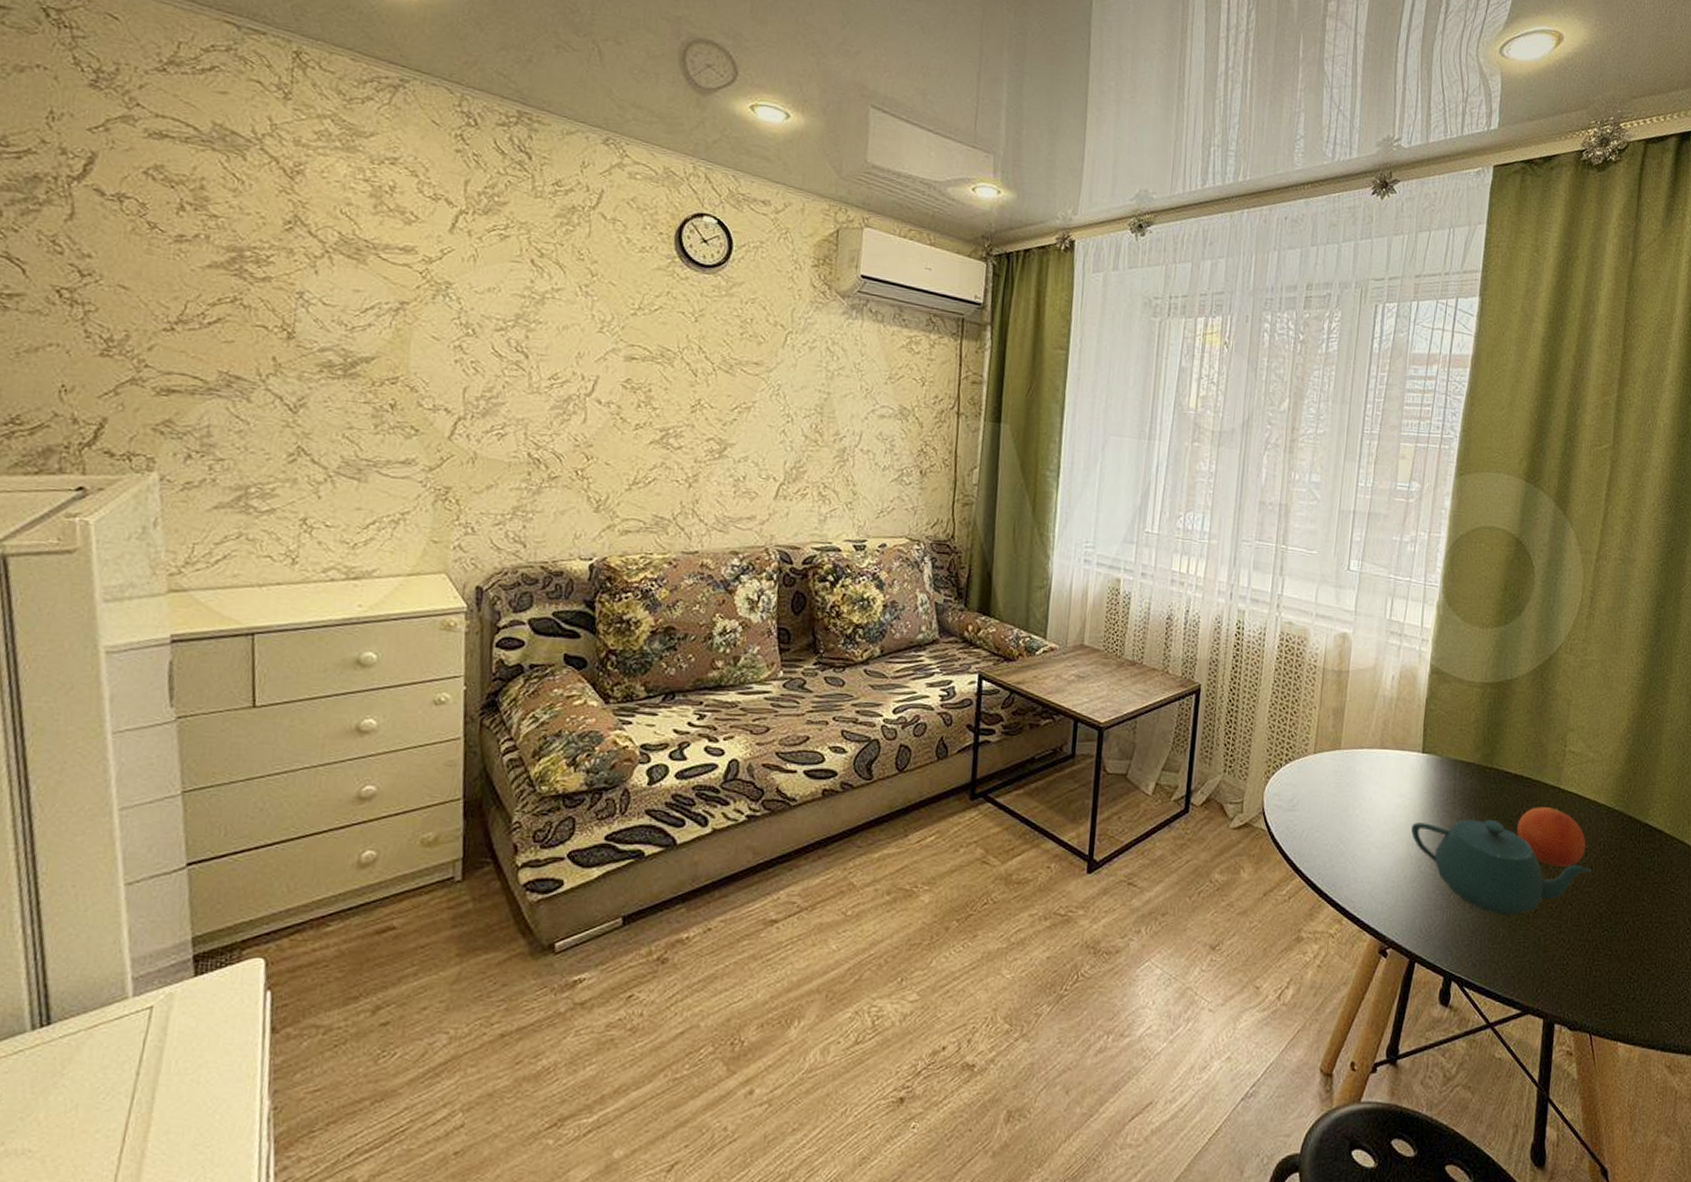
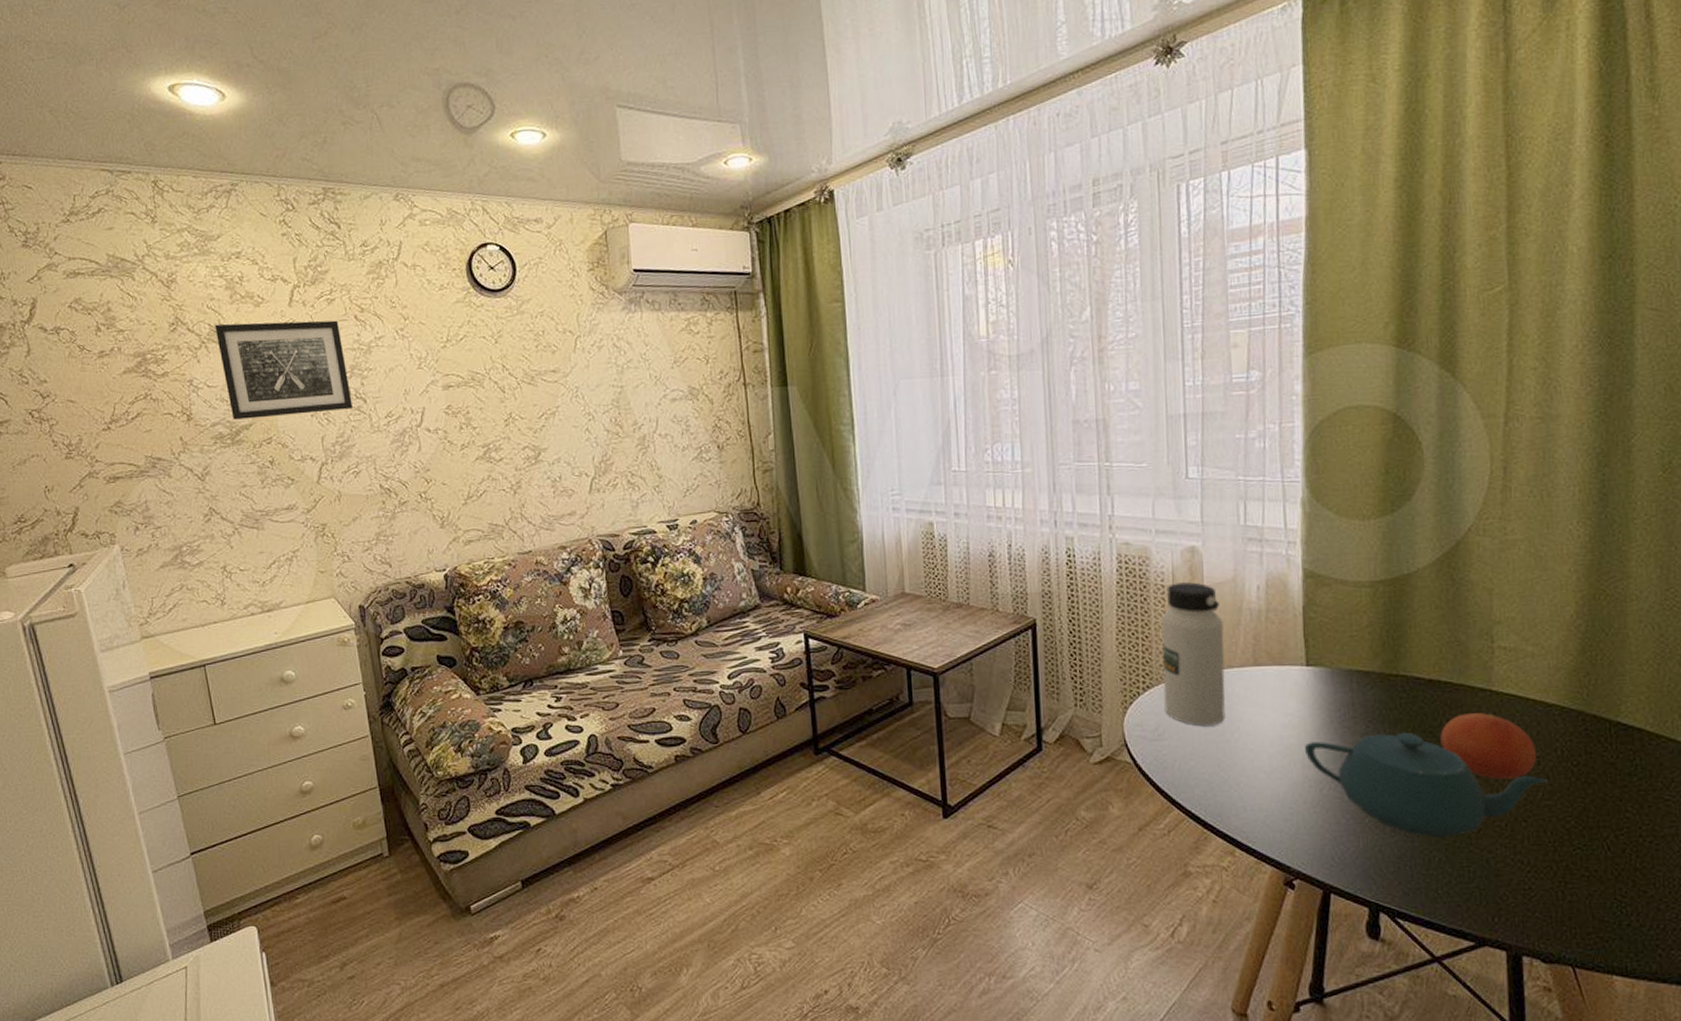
wall art: none [346,234,511,363] -> present [215,320,353,420]
water bottle: none [1301,665,1361,800] -> present [1161,582,1226,726]

